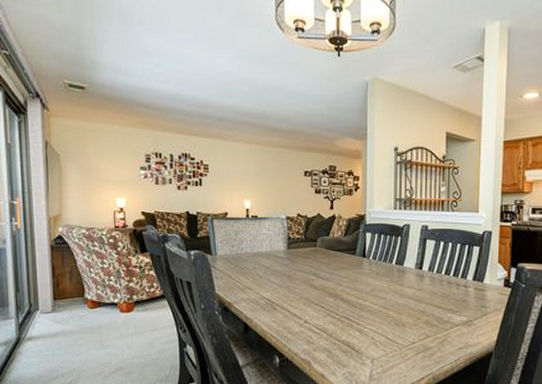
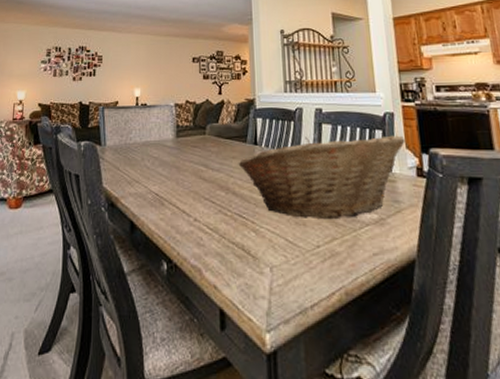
fruit basket: none [347,251,498,322] -> present [238,135,405,220]

